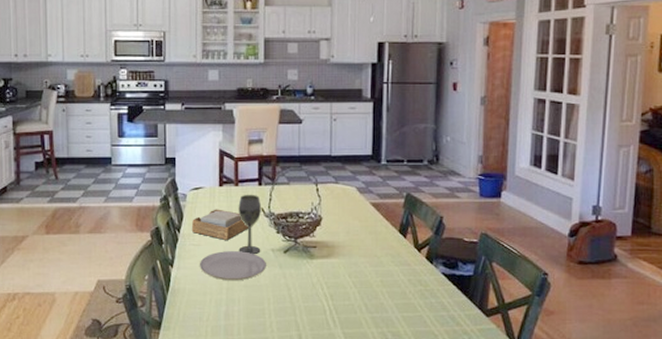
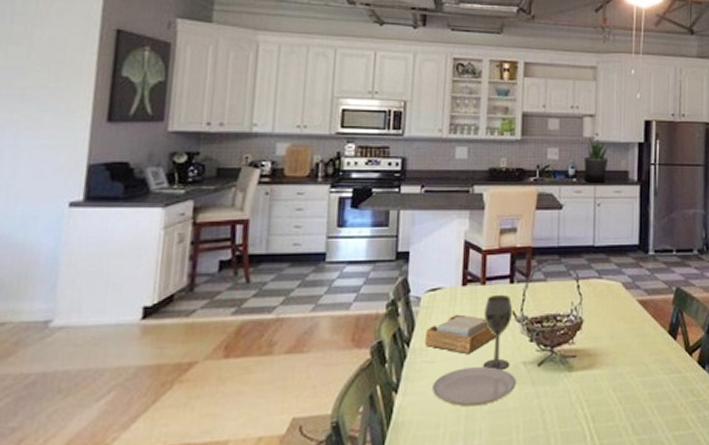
planter: none [321,60,344,100] -> present [584,138,609,183]

